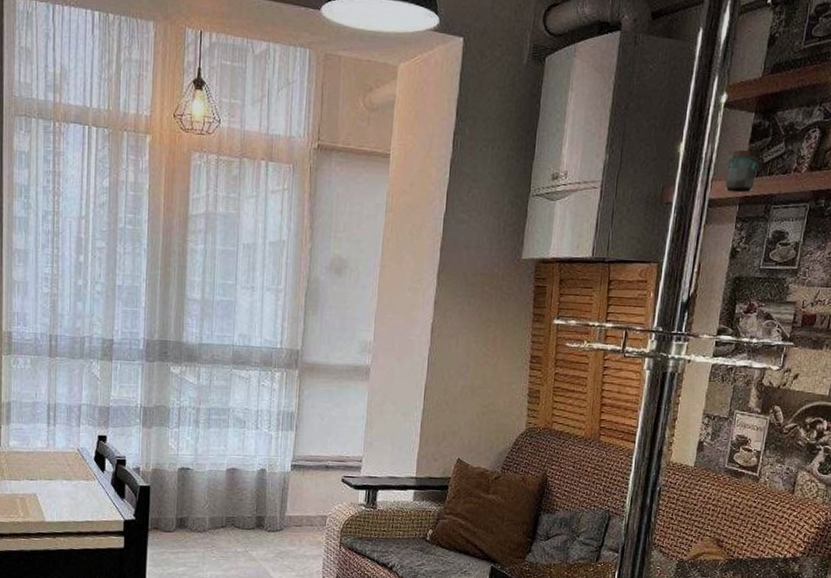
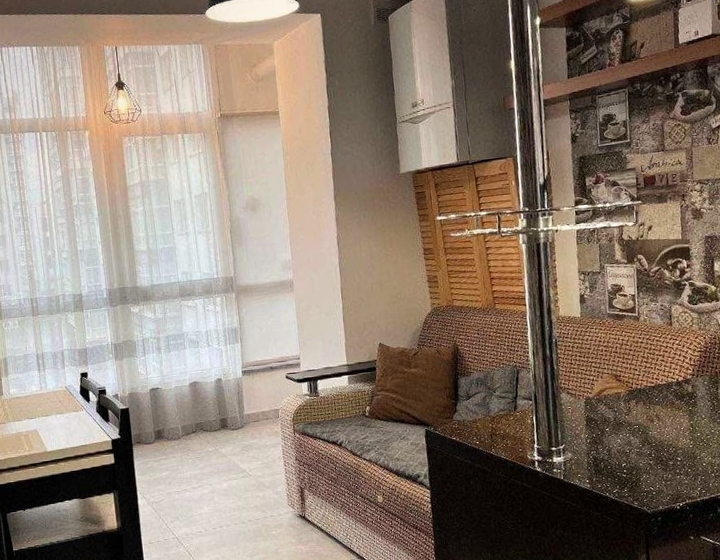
peanut butter: present [725,149,759,193] -> none [553,56,579,92]

